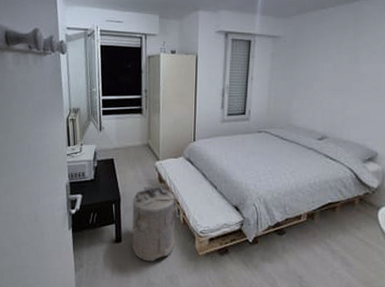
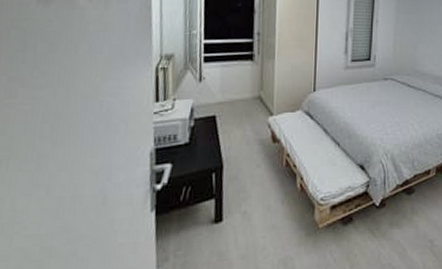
laundry hamper: present [131,185,179,262] -> none [235,147,296,243]

